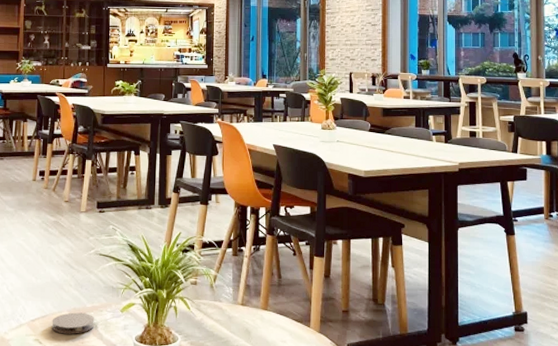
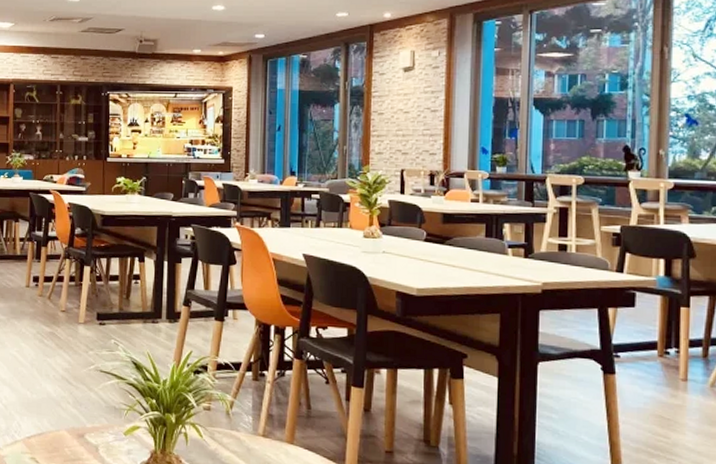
coaster: present [51,312,95,334] -> none [49,432,96,455]

